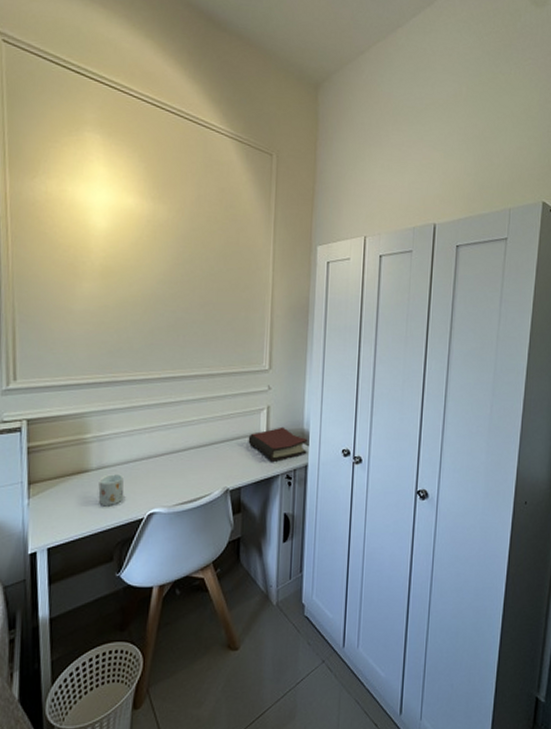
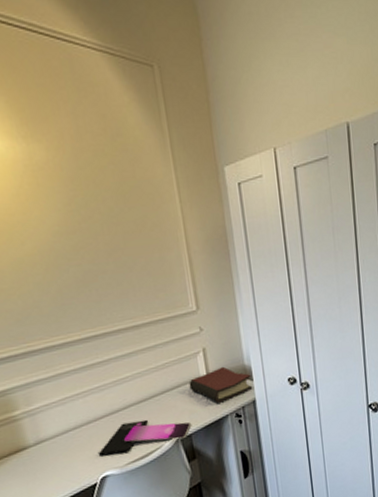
mug: present [98,473,124,507] -> none [40,444,72,480]
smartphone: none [152,464,242,493] -> present [99,419,191,457]

